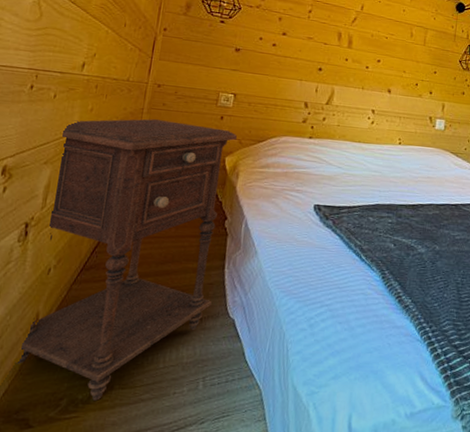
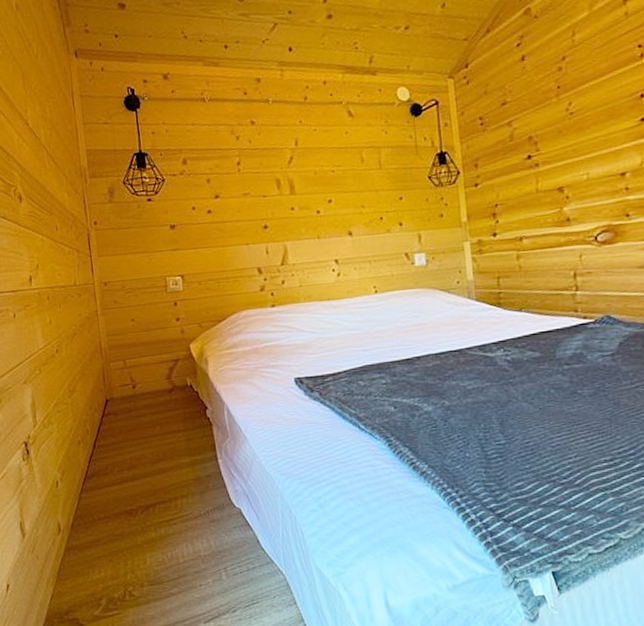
nightstand: present [15,119,237,401] -> none [31,316,214,598]

